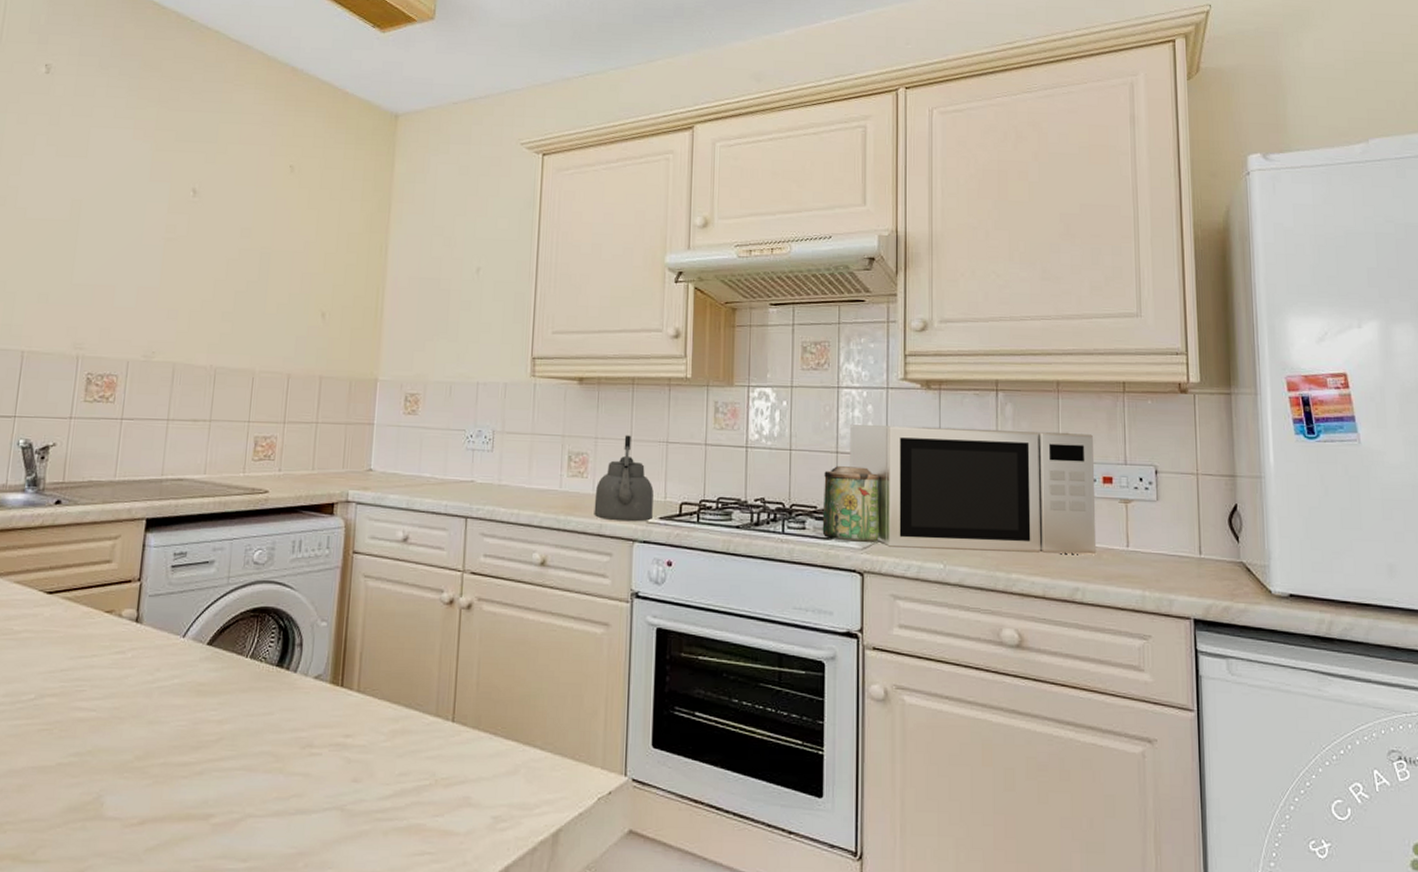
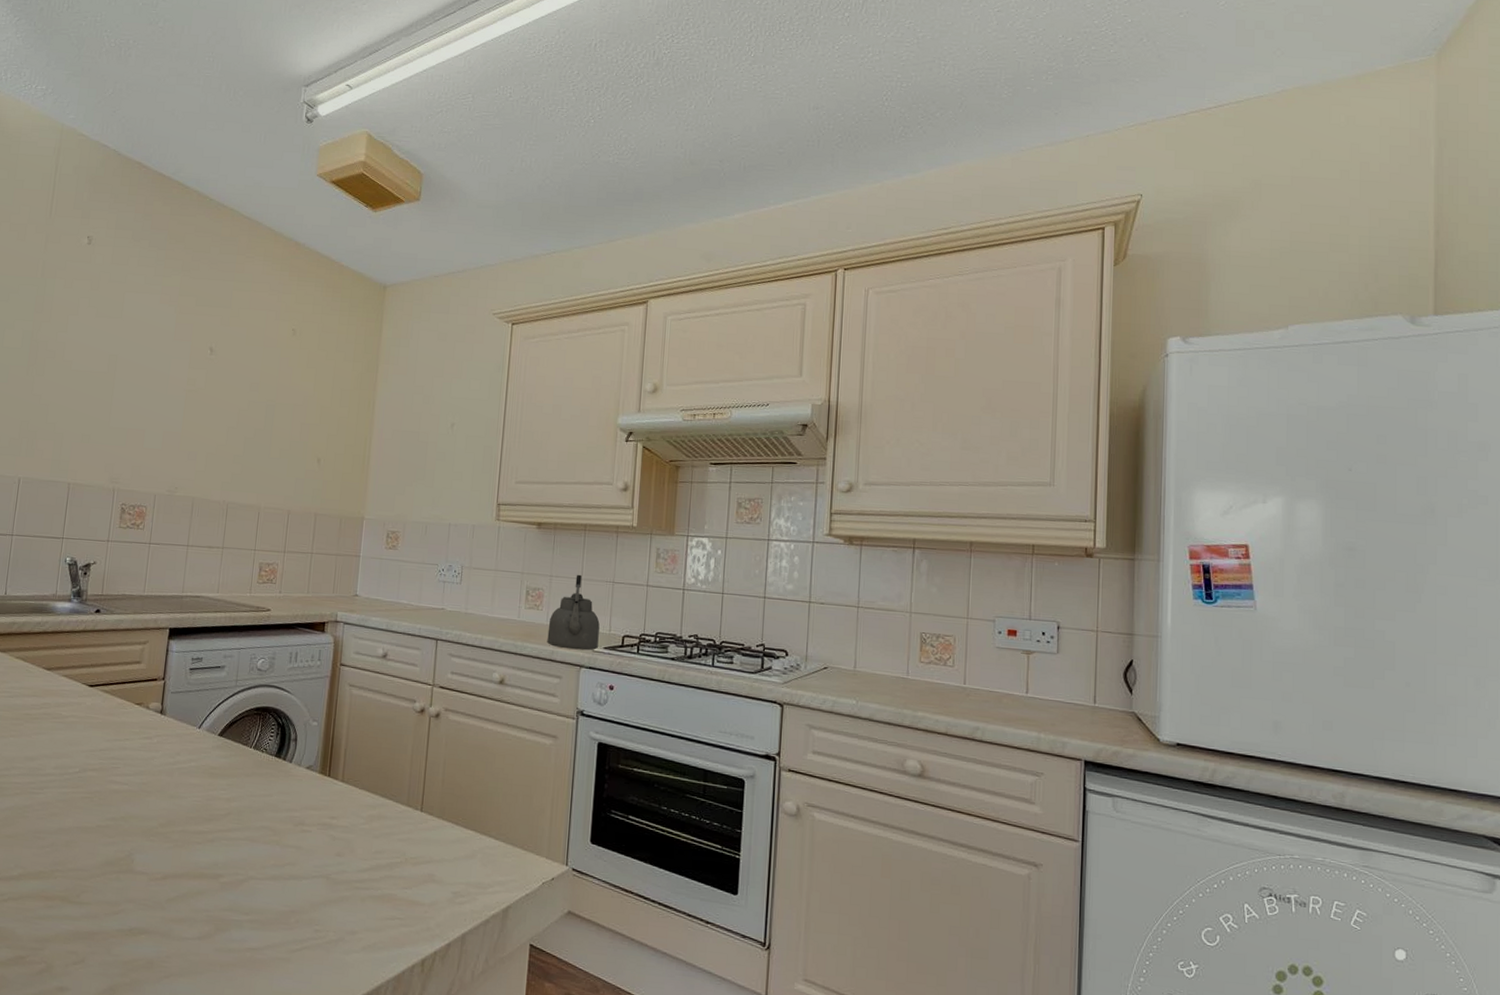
canister: present [822,466,880,542] -> none [748,609,802,678]
microwave: present [850,425,1097,555] -> none [775,573,1001,699]

